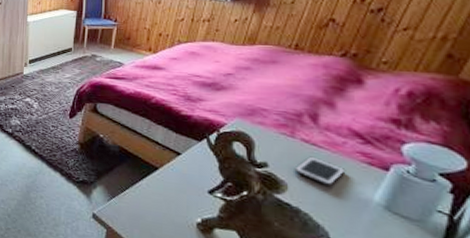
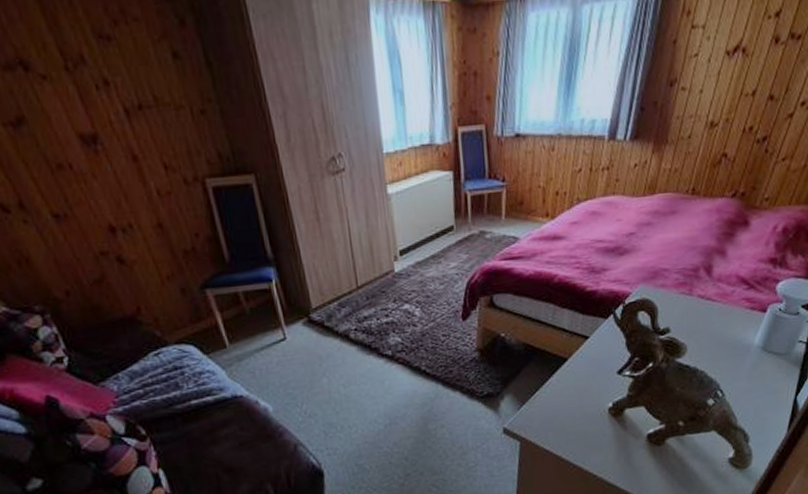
cell phone: present [294,156,346,186] -> none [692,312,734,339]

